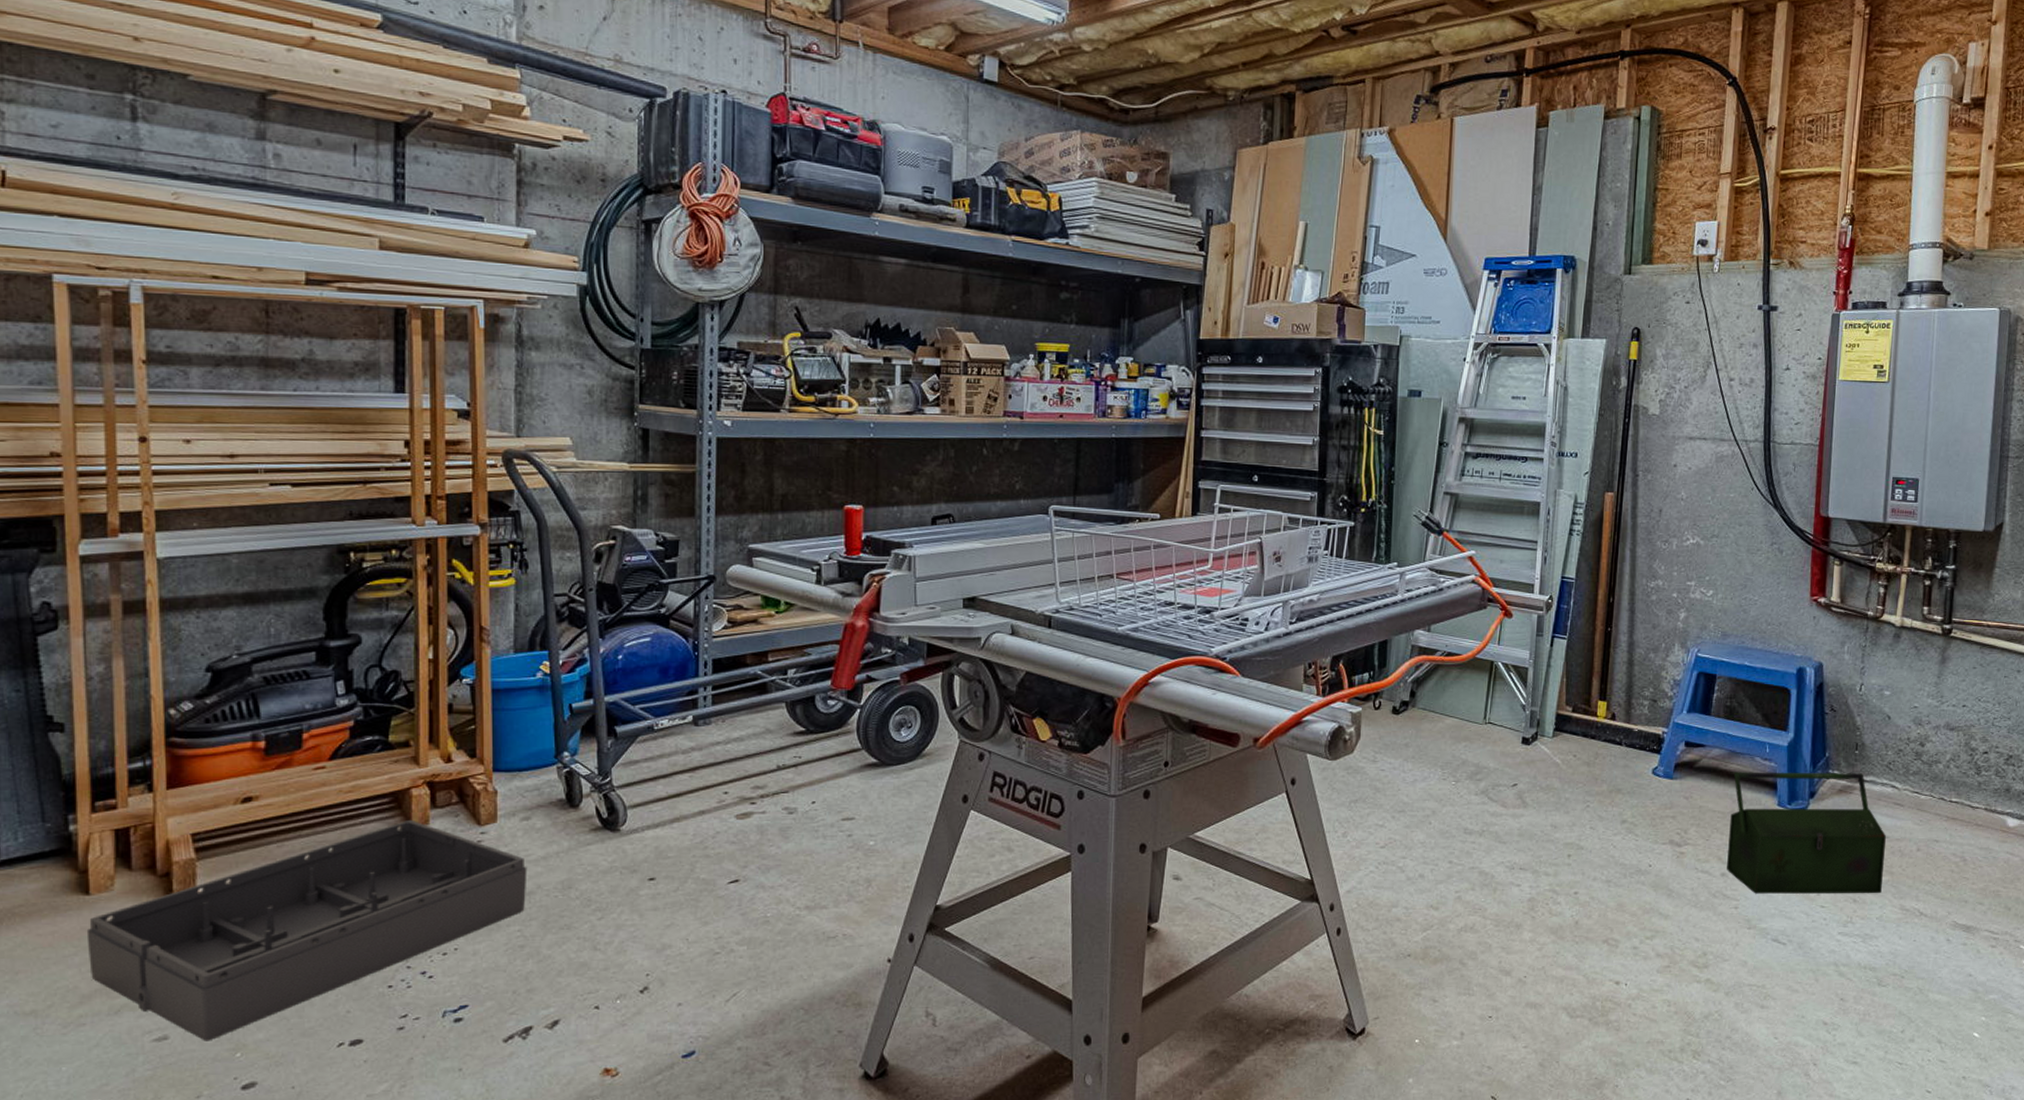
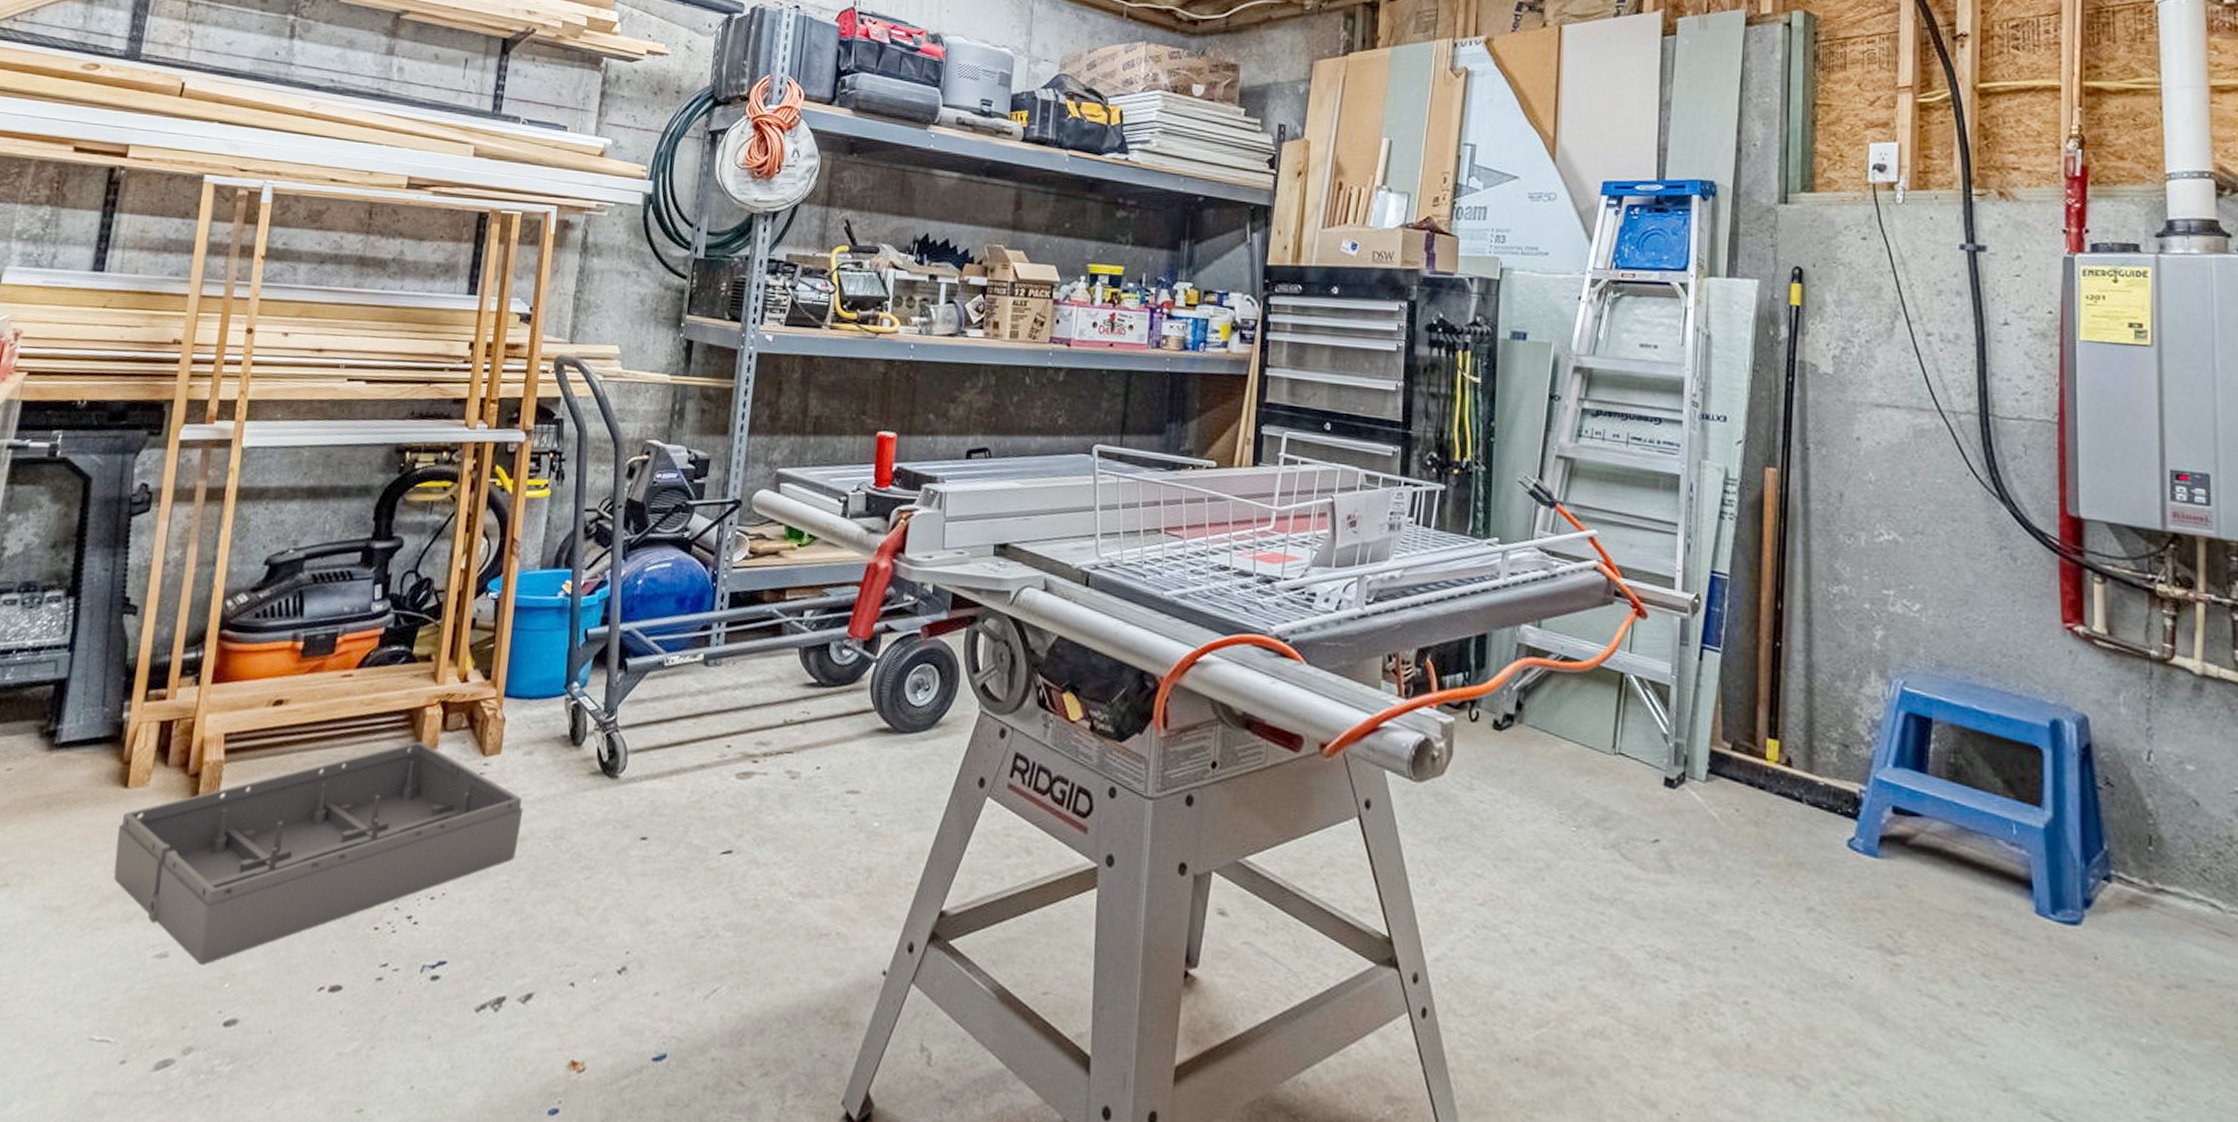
tool box: present [1727,772,1886,894] -> none [1965,857,2209,1064]

